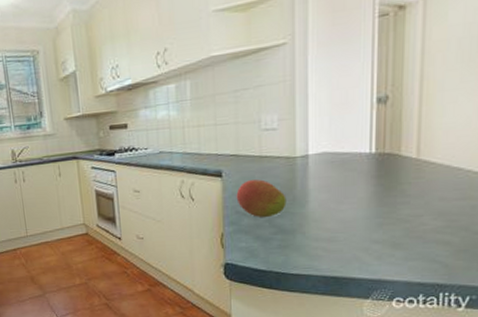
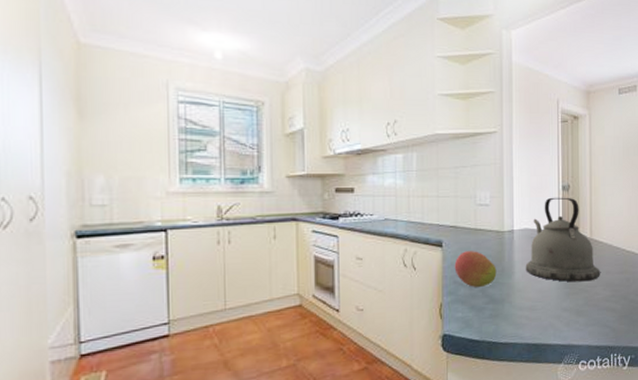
kettle: none [323,111,430,211] -> present [525,197,600,282]

